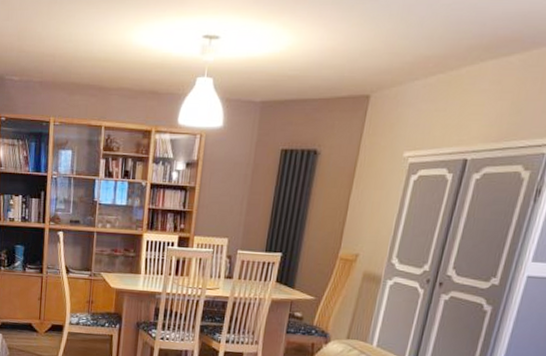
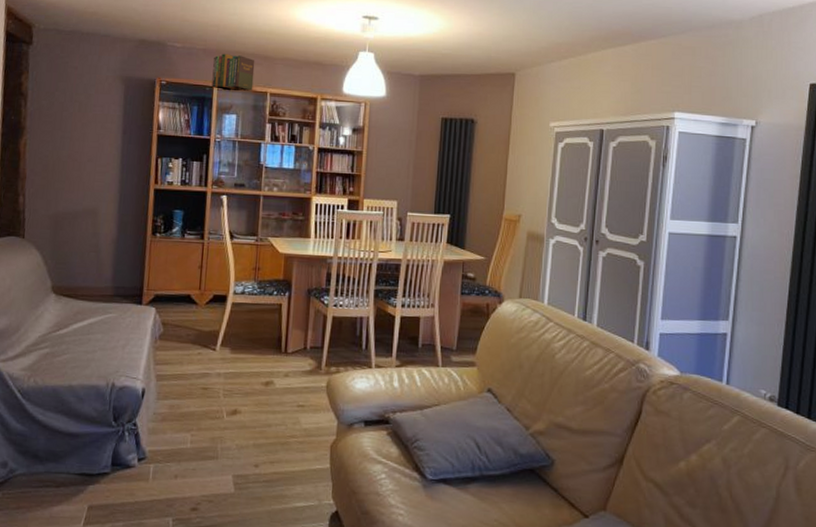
books: none [48,85,90,126] -> present [211,53,255,91]

